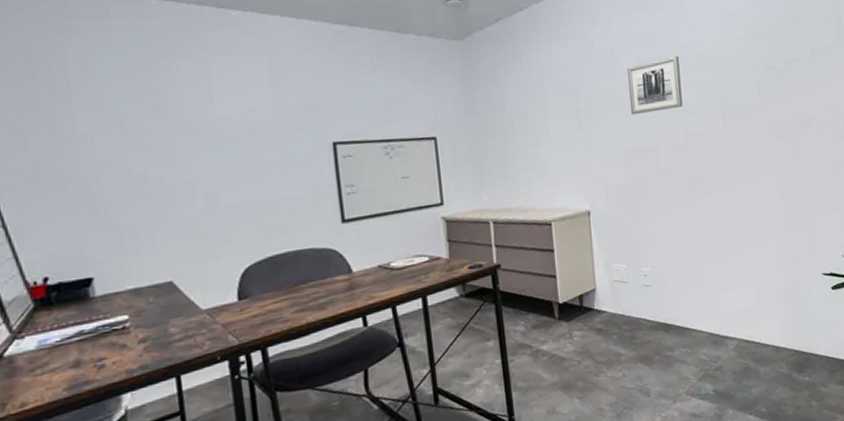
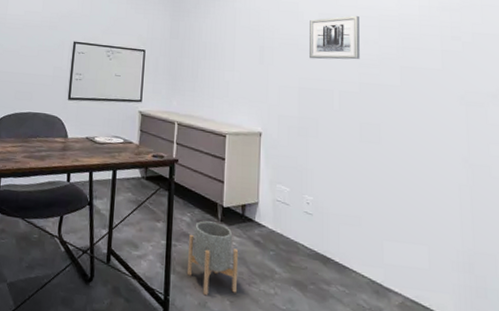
planter: none [526,322,585,402] -> present [188,220,239,296]

